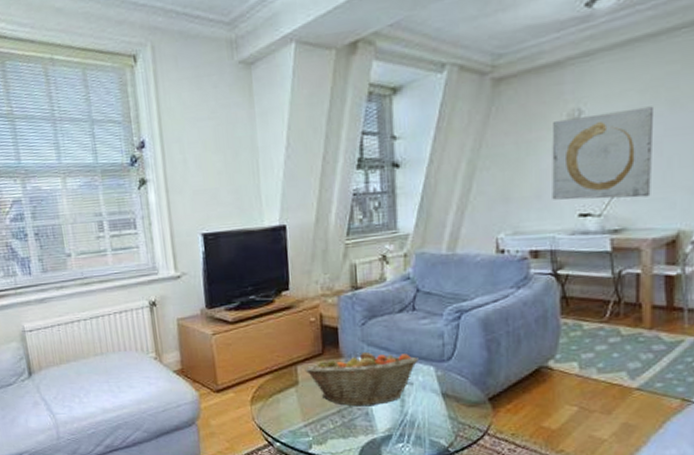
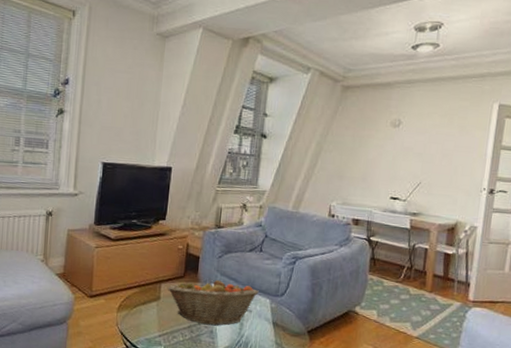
wall art: present [552,106,655,200] -> none [373,125,450,193]

